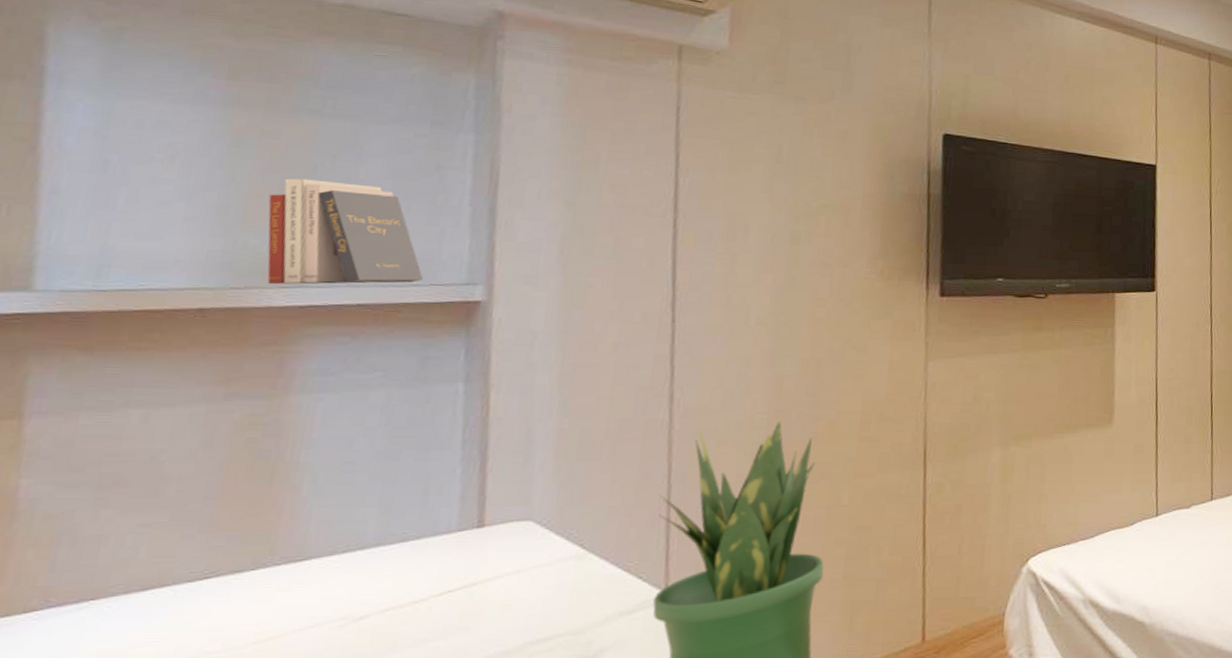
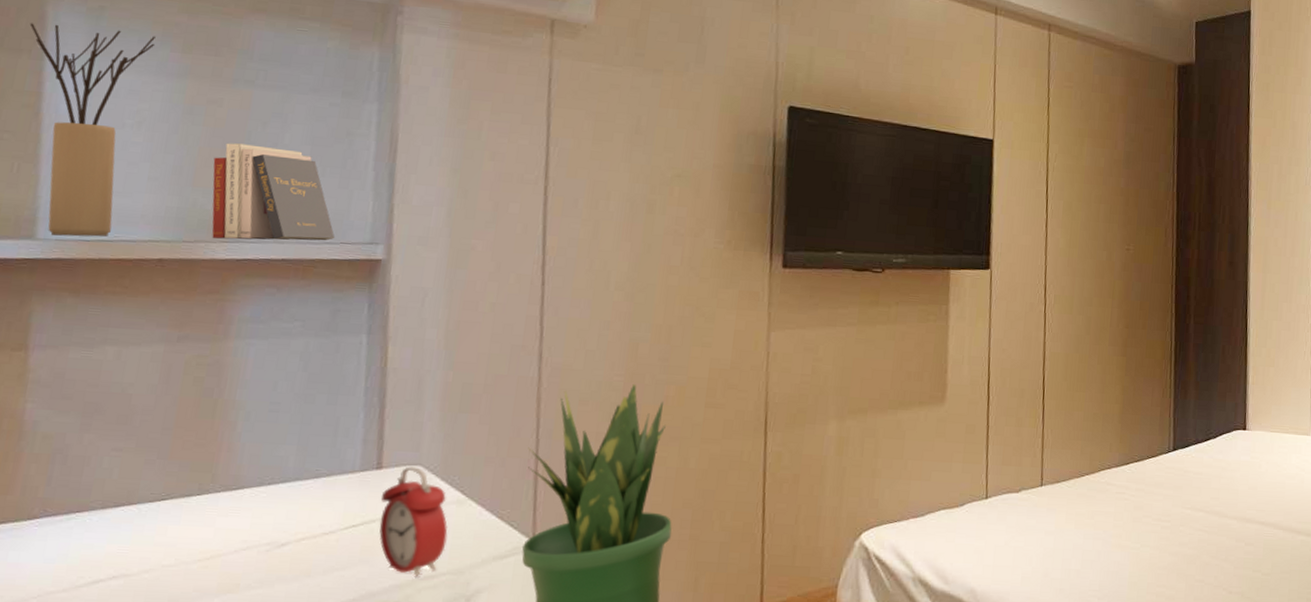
vase: none [23,45,193,287] -> present [29,23,156,237]
alarm clock: none [481,522,565,640] -> present [379,466,448,576]

